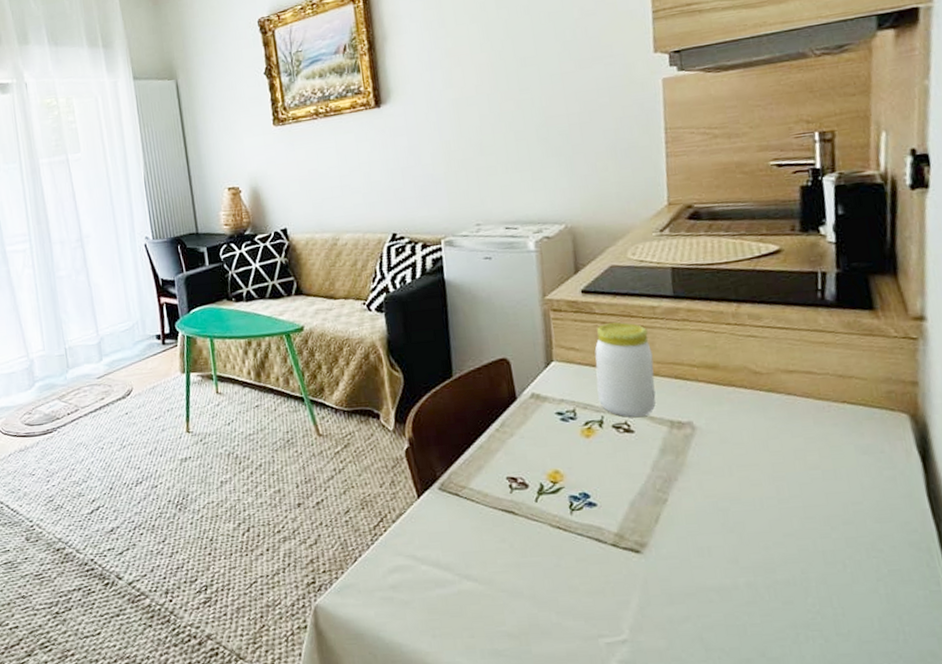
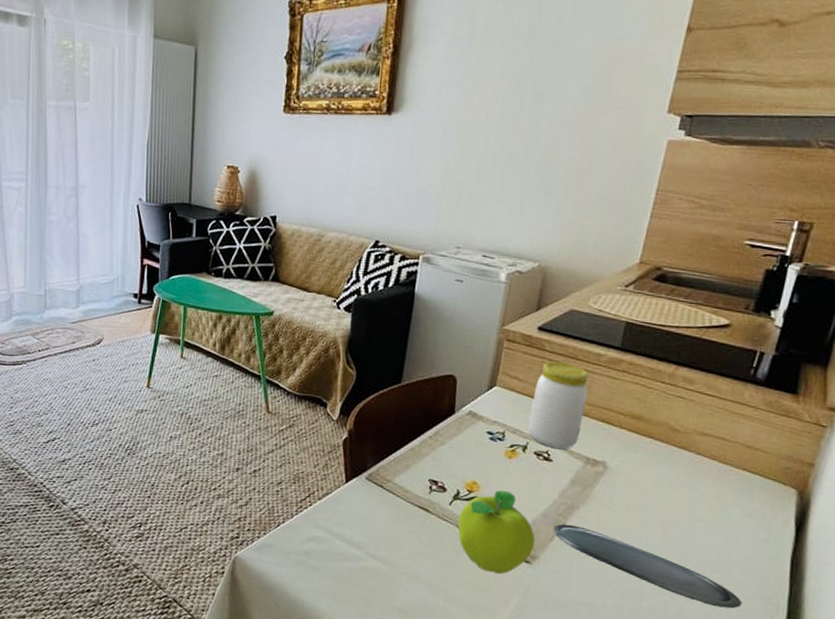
fruit: none [549,475,640,572] -> present [458,490,535,574]
oval tray: none [655,499,889,565] -> present [553,523,742,609]

